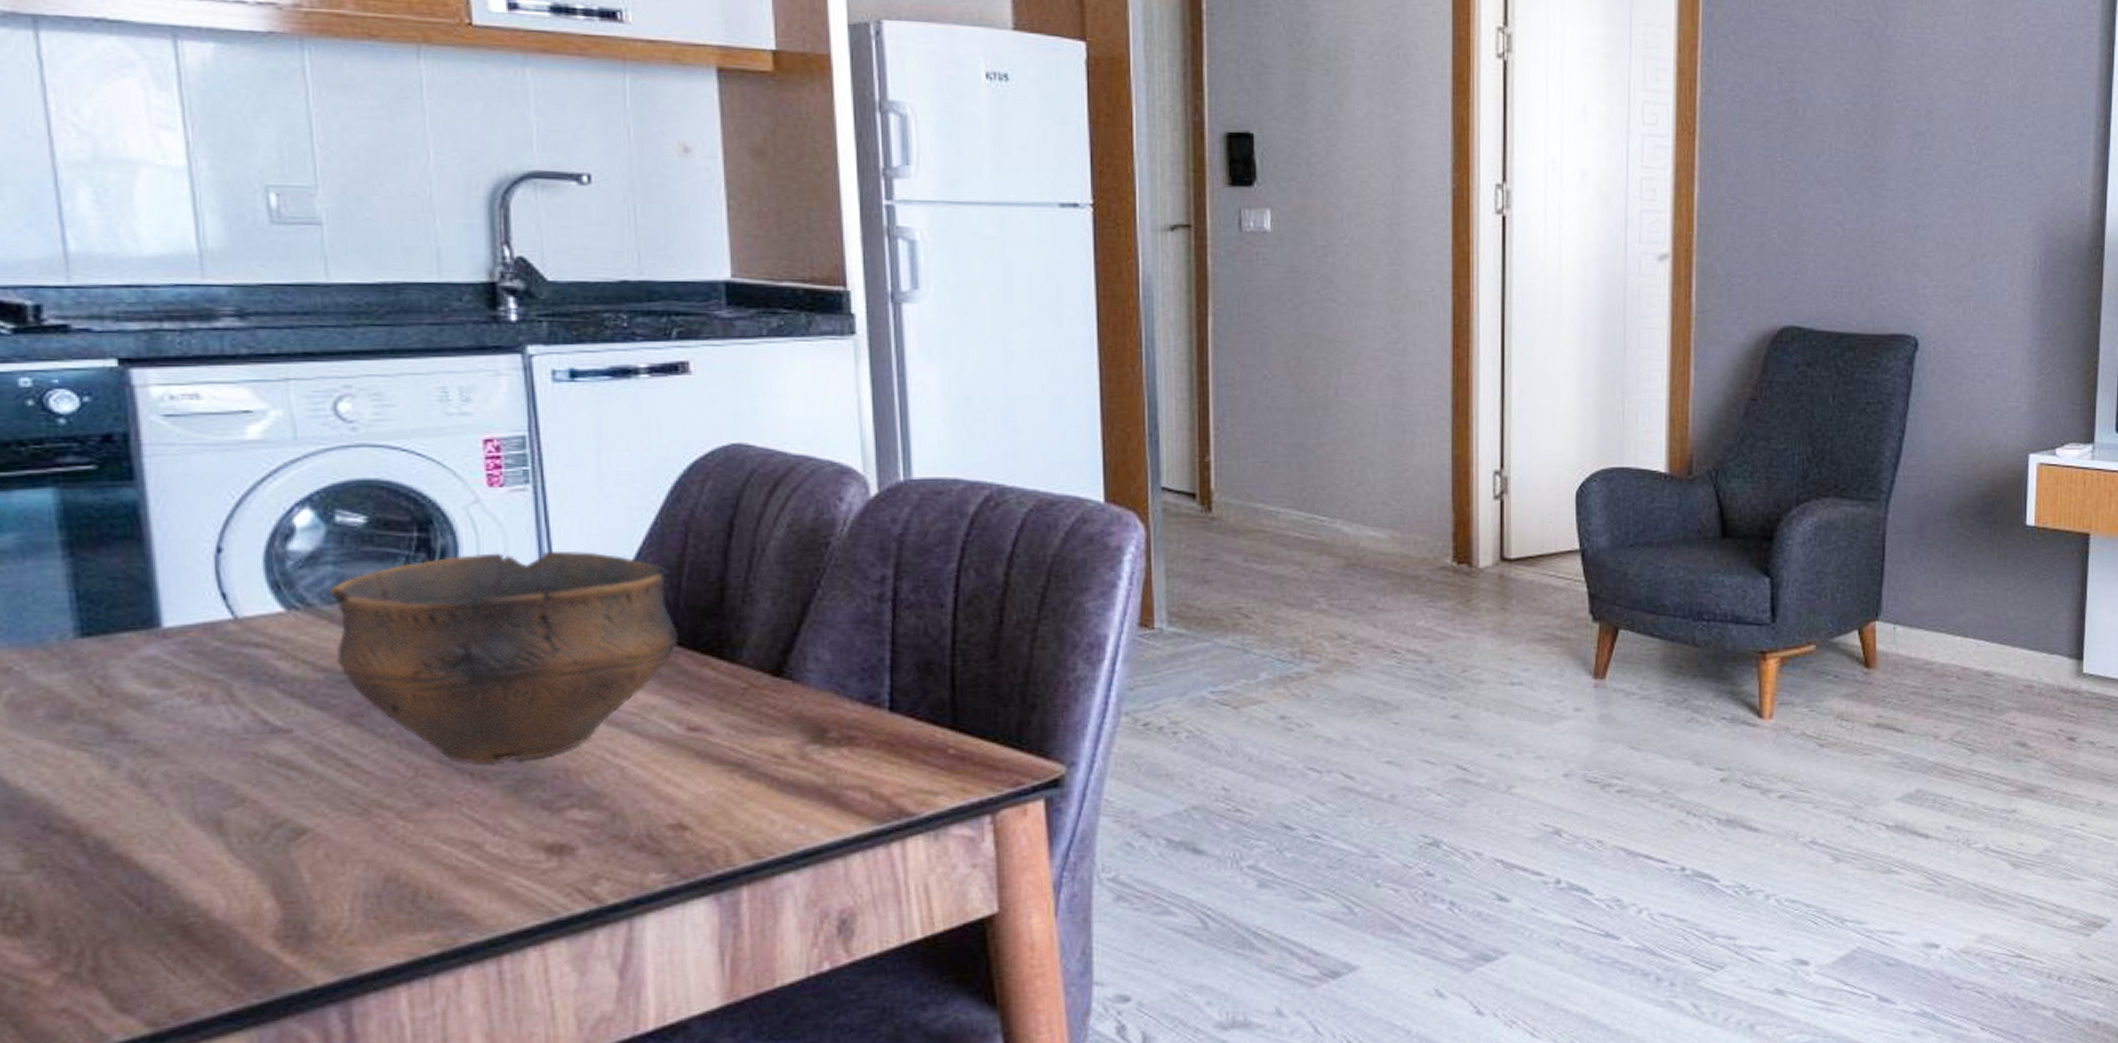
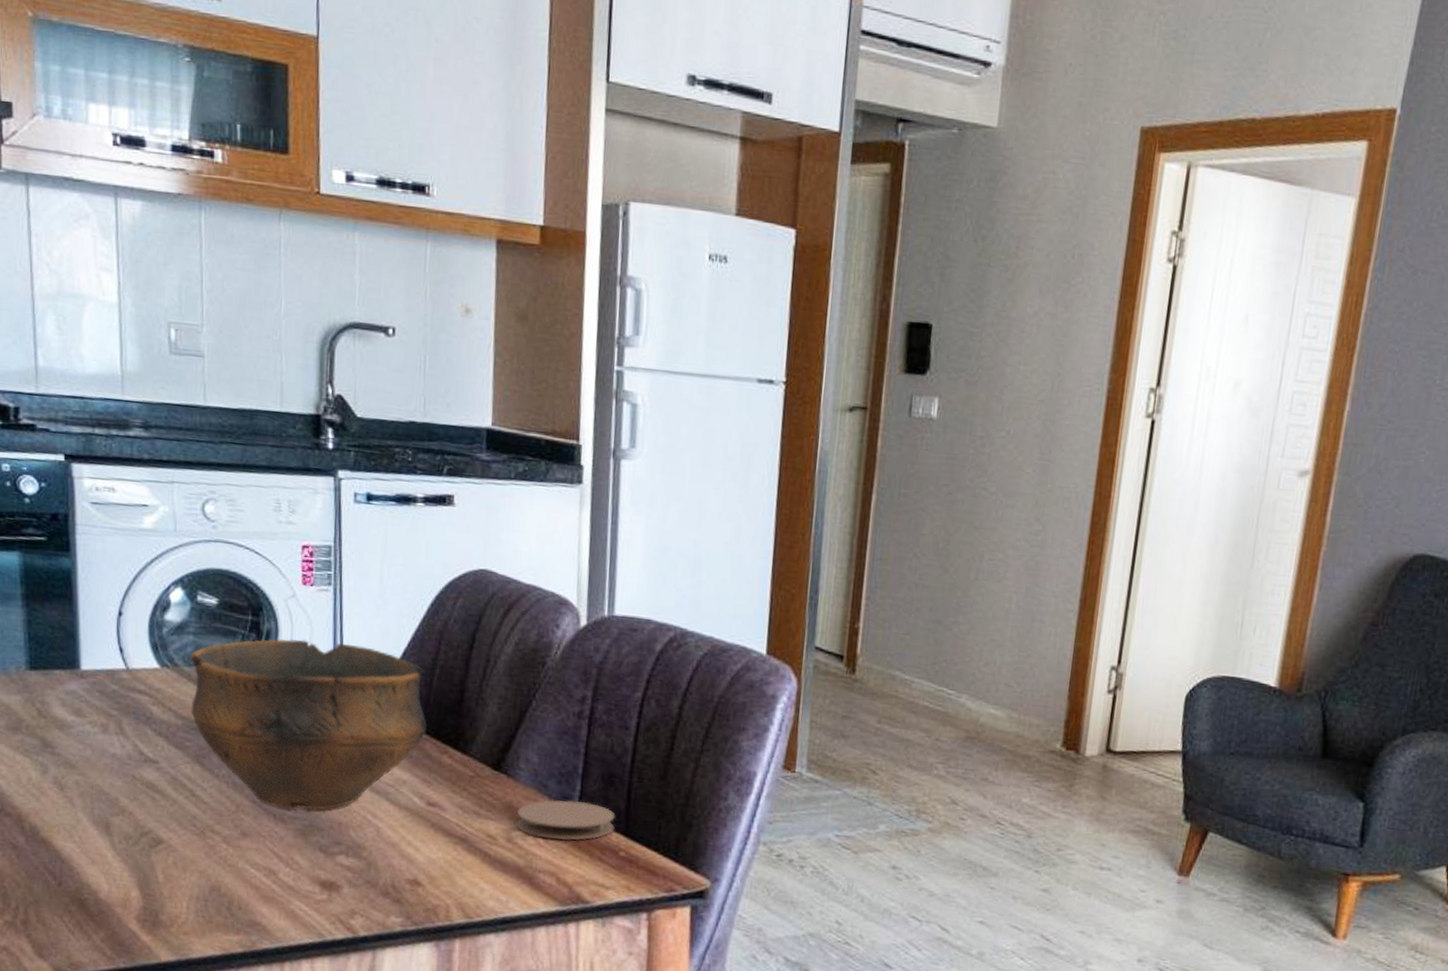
coaster: none [810,697,938,747] -> present [517,800,615,841]

